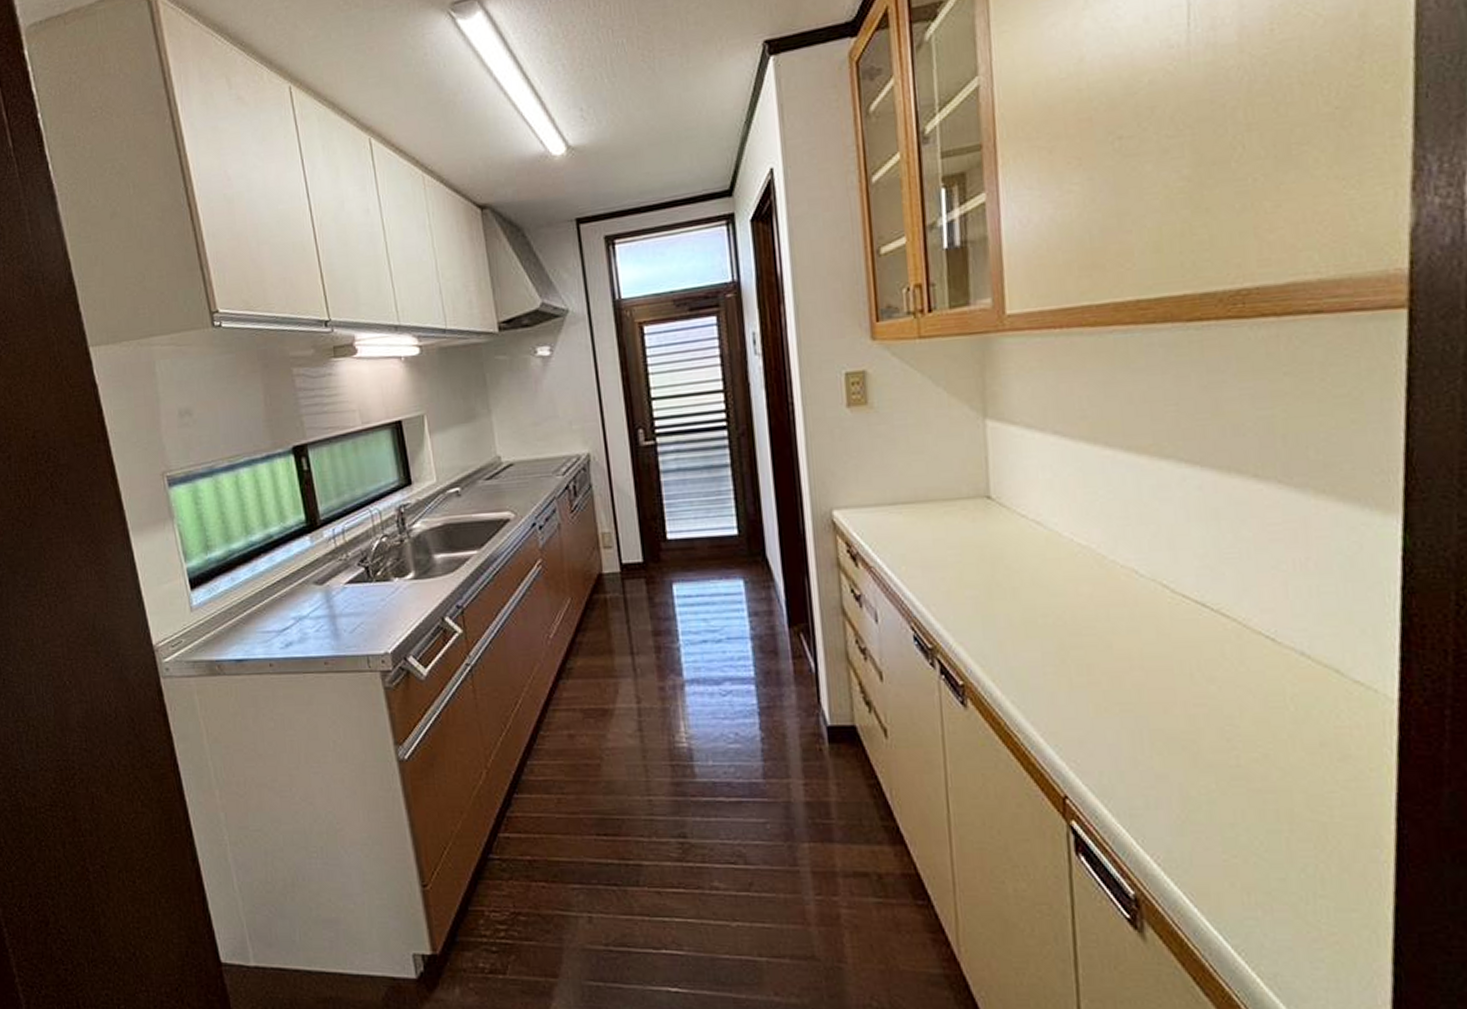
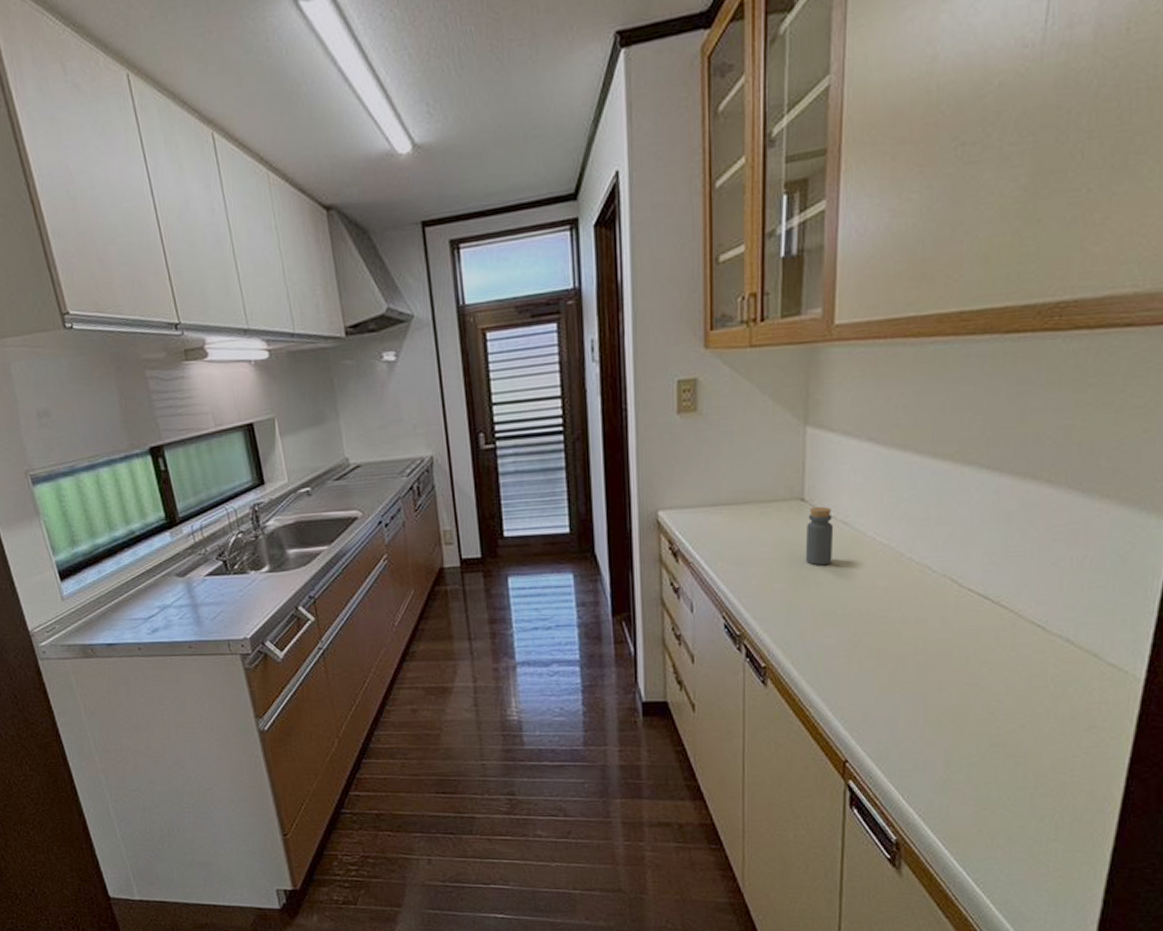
bottle: none [995,504,1028,570] -> present [805,506,834,566]

